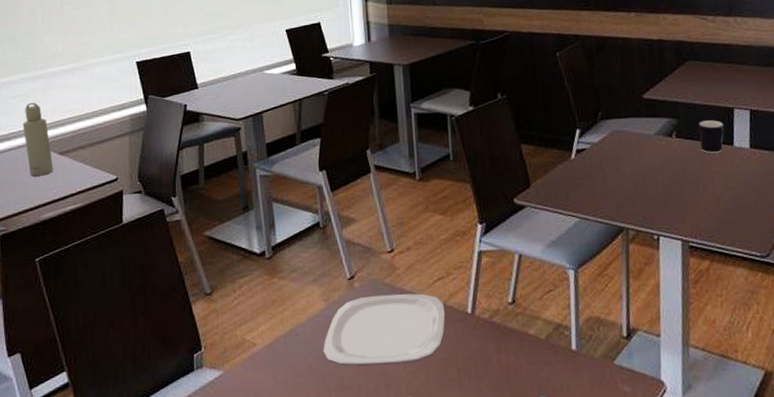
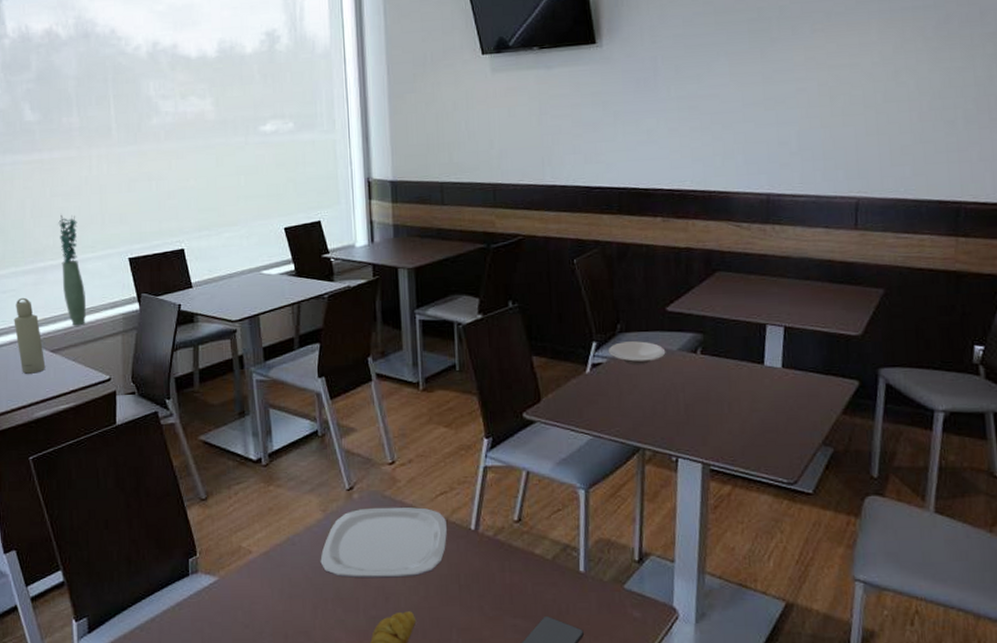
vase: none [68,21,95,127] -> present [58,214,87,325]
saucer: none [590,127,644,150] -> present [608,341,666,365]
mug: present [698,119,724,155] -> none [726,335,755,373]

